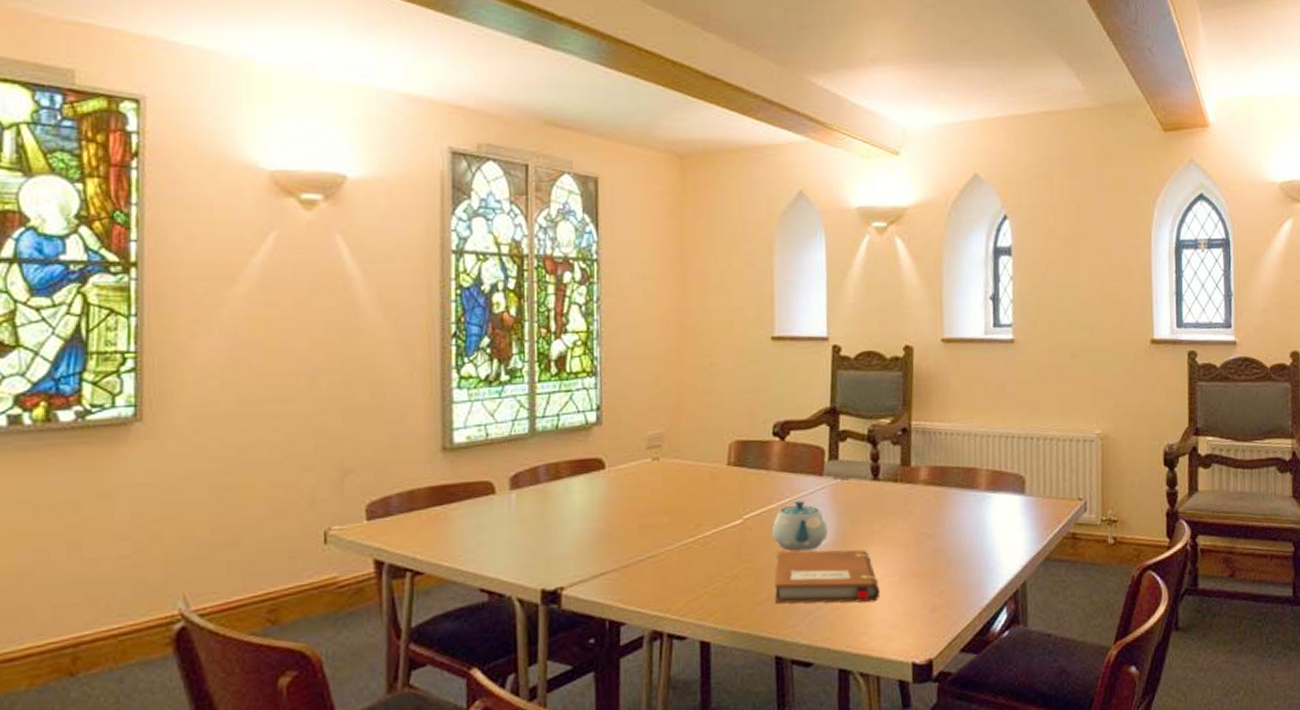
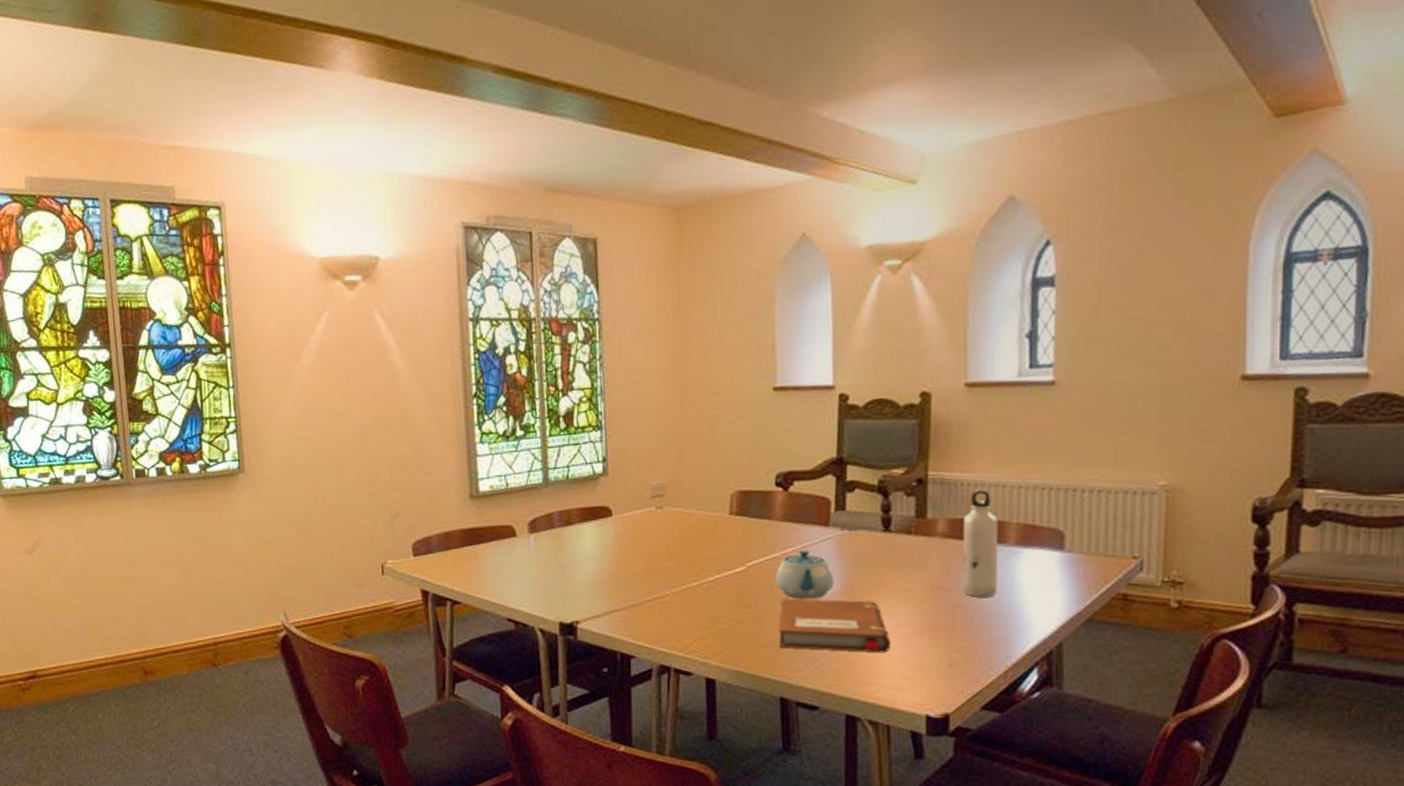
water bottle: none [941,438,972,543] -> present [962,489,999,598]

